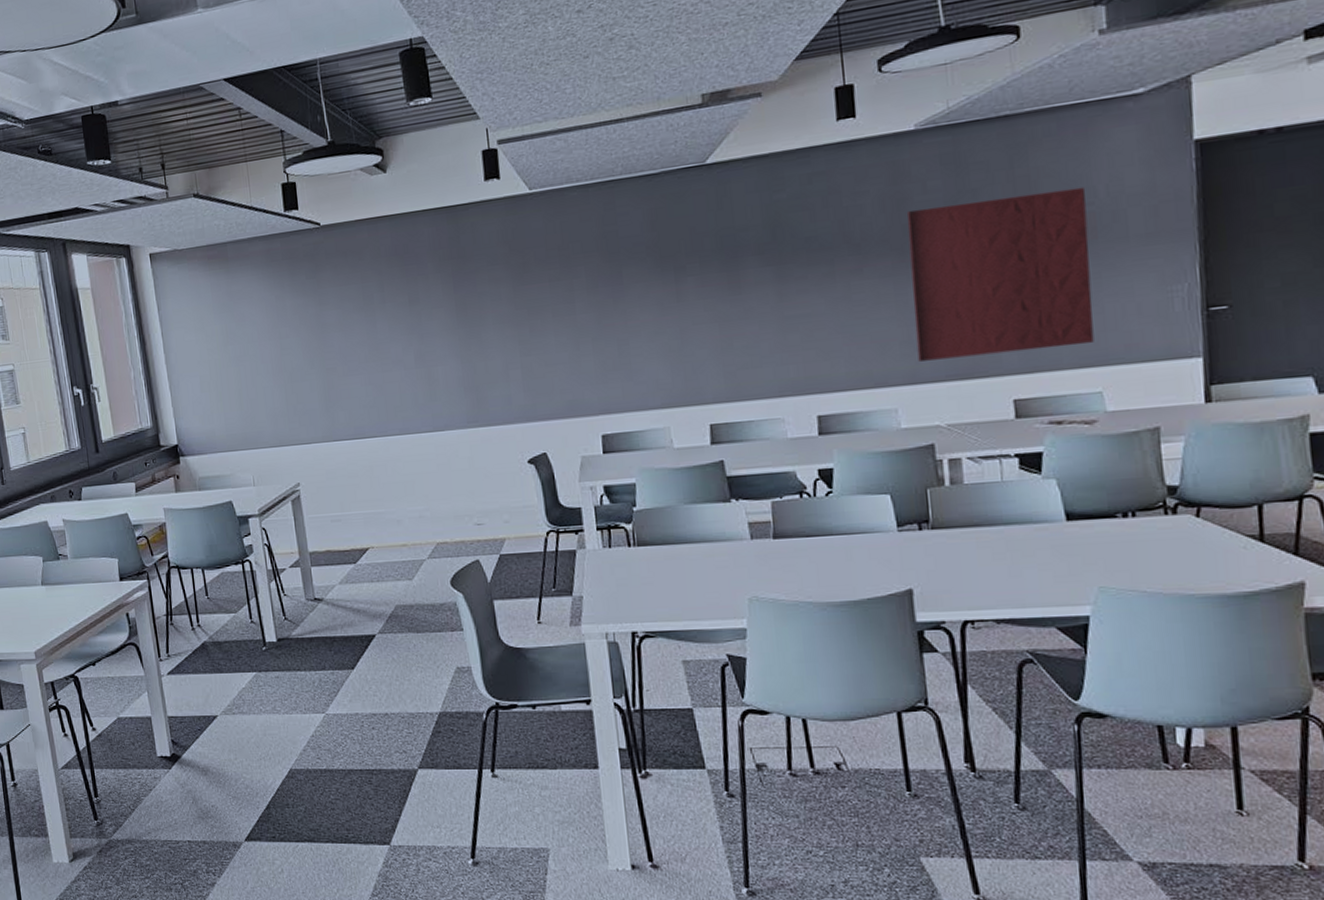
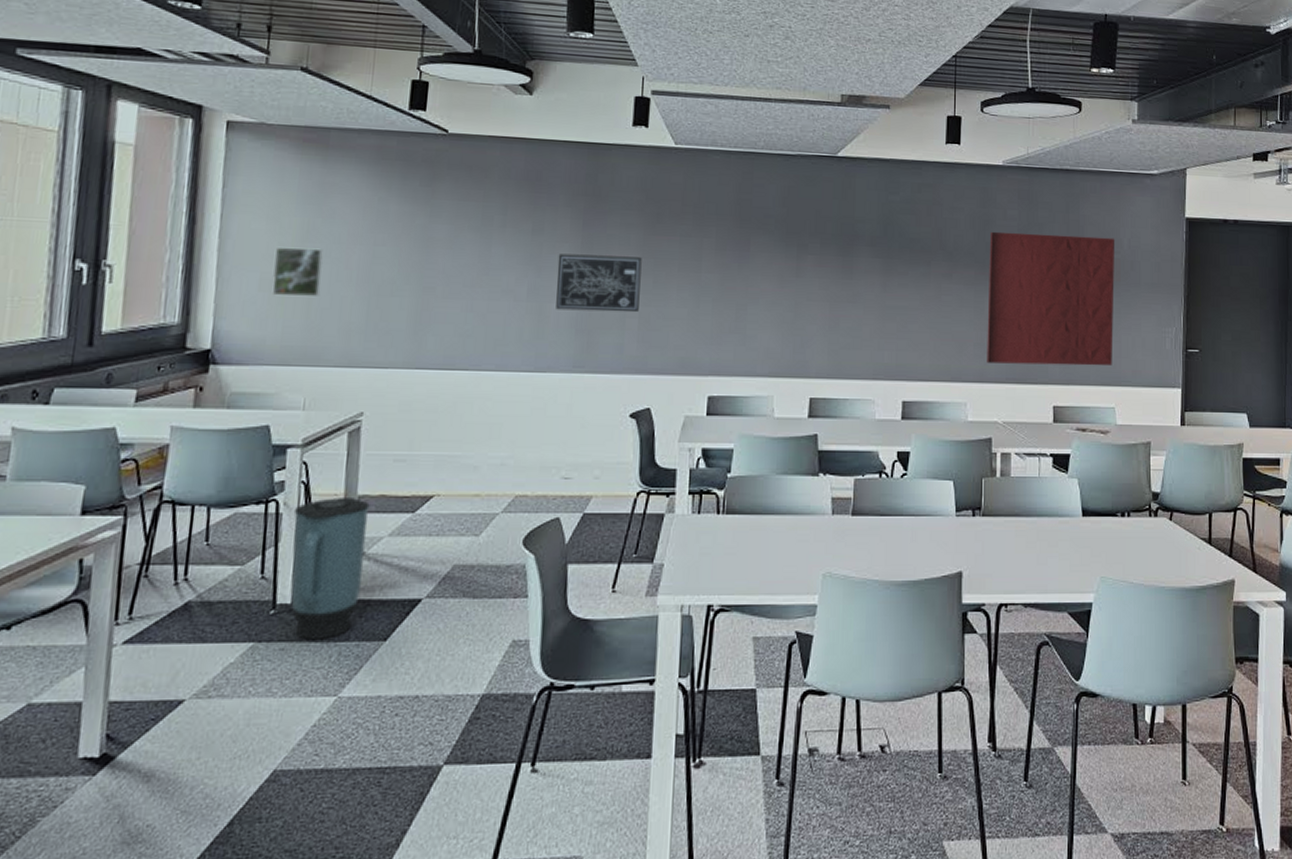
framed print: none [206,349,247,395] -> present [271,246,324,297]
trash can: none [263,554,327,669] -> present [291,498,370,640]
wall art: none [436,309,520,372] -> present [556,253,642,313]

